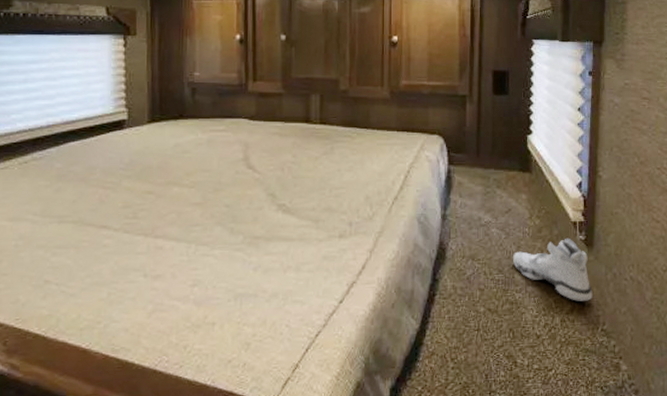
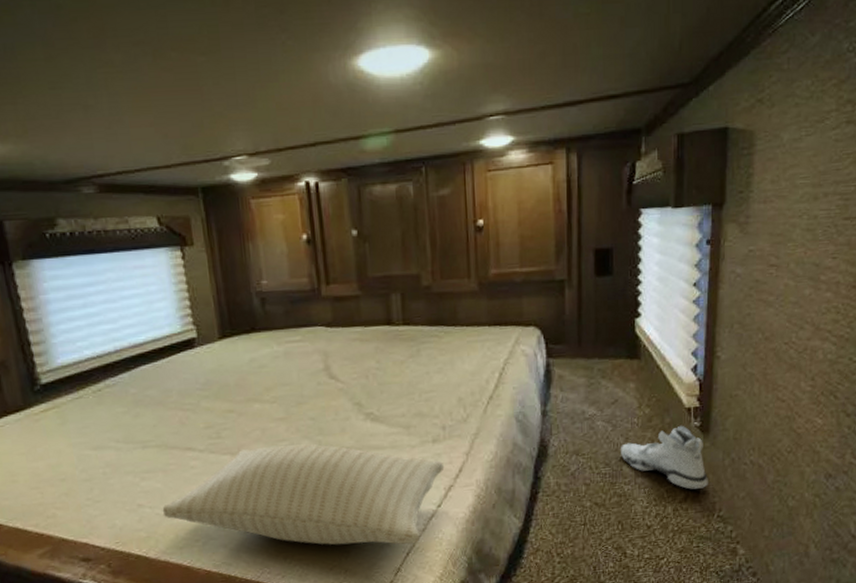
pillow: none [68,229,349,340] -> present [162,444,445,545]

